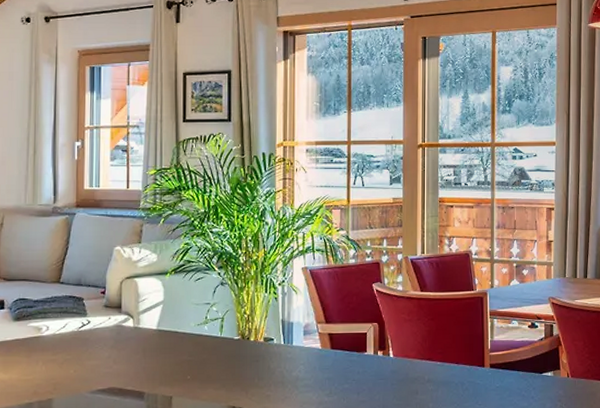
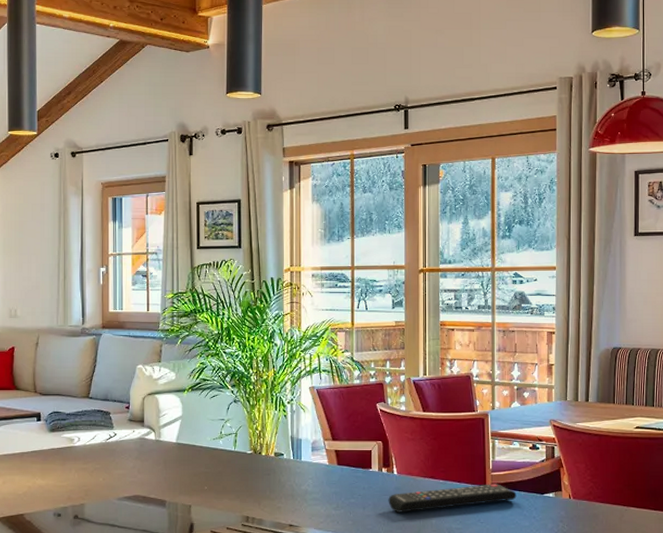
remote control: none [384,364,515,397] -> present [388,484,517,512]

